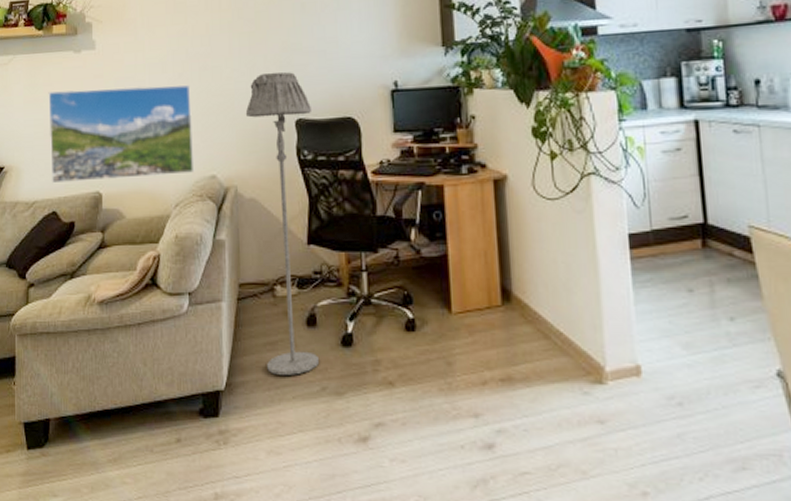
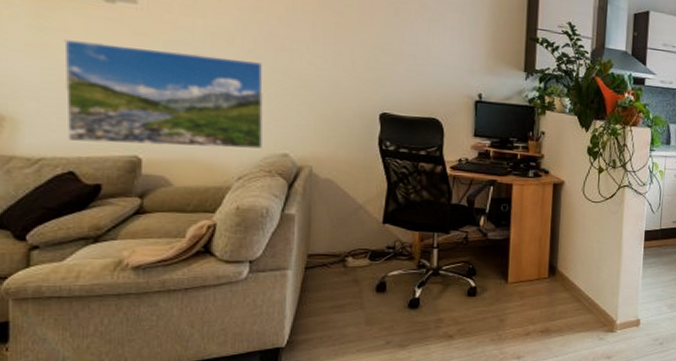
floor lamp: present [245,71,320,375] -> none [326,66,398,332]

